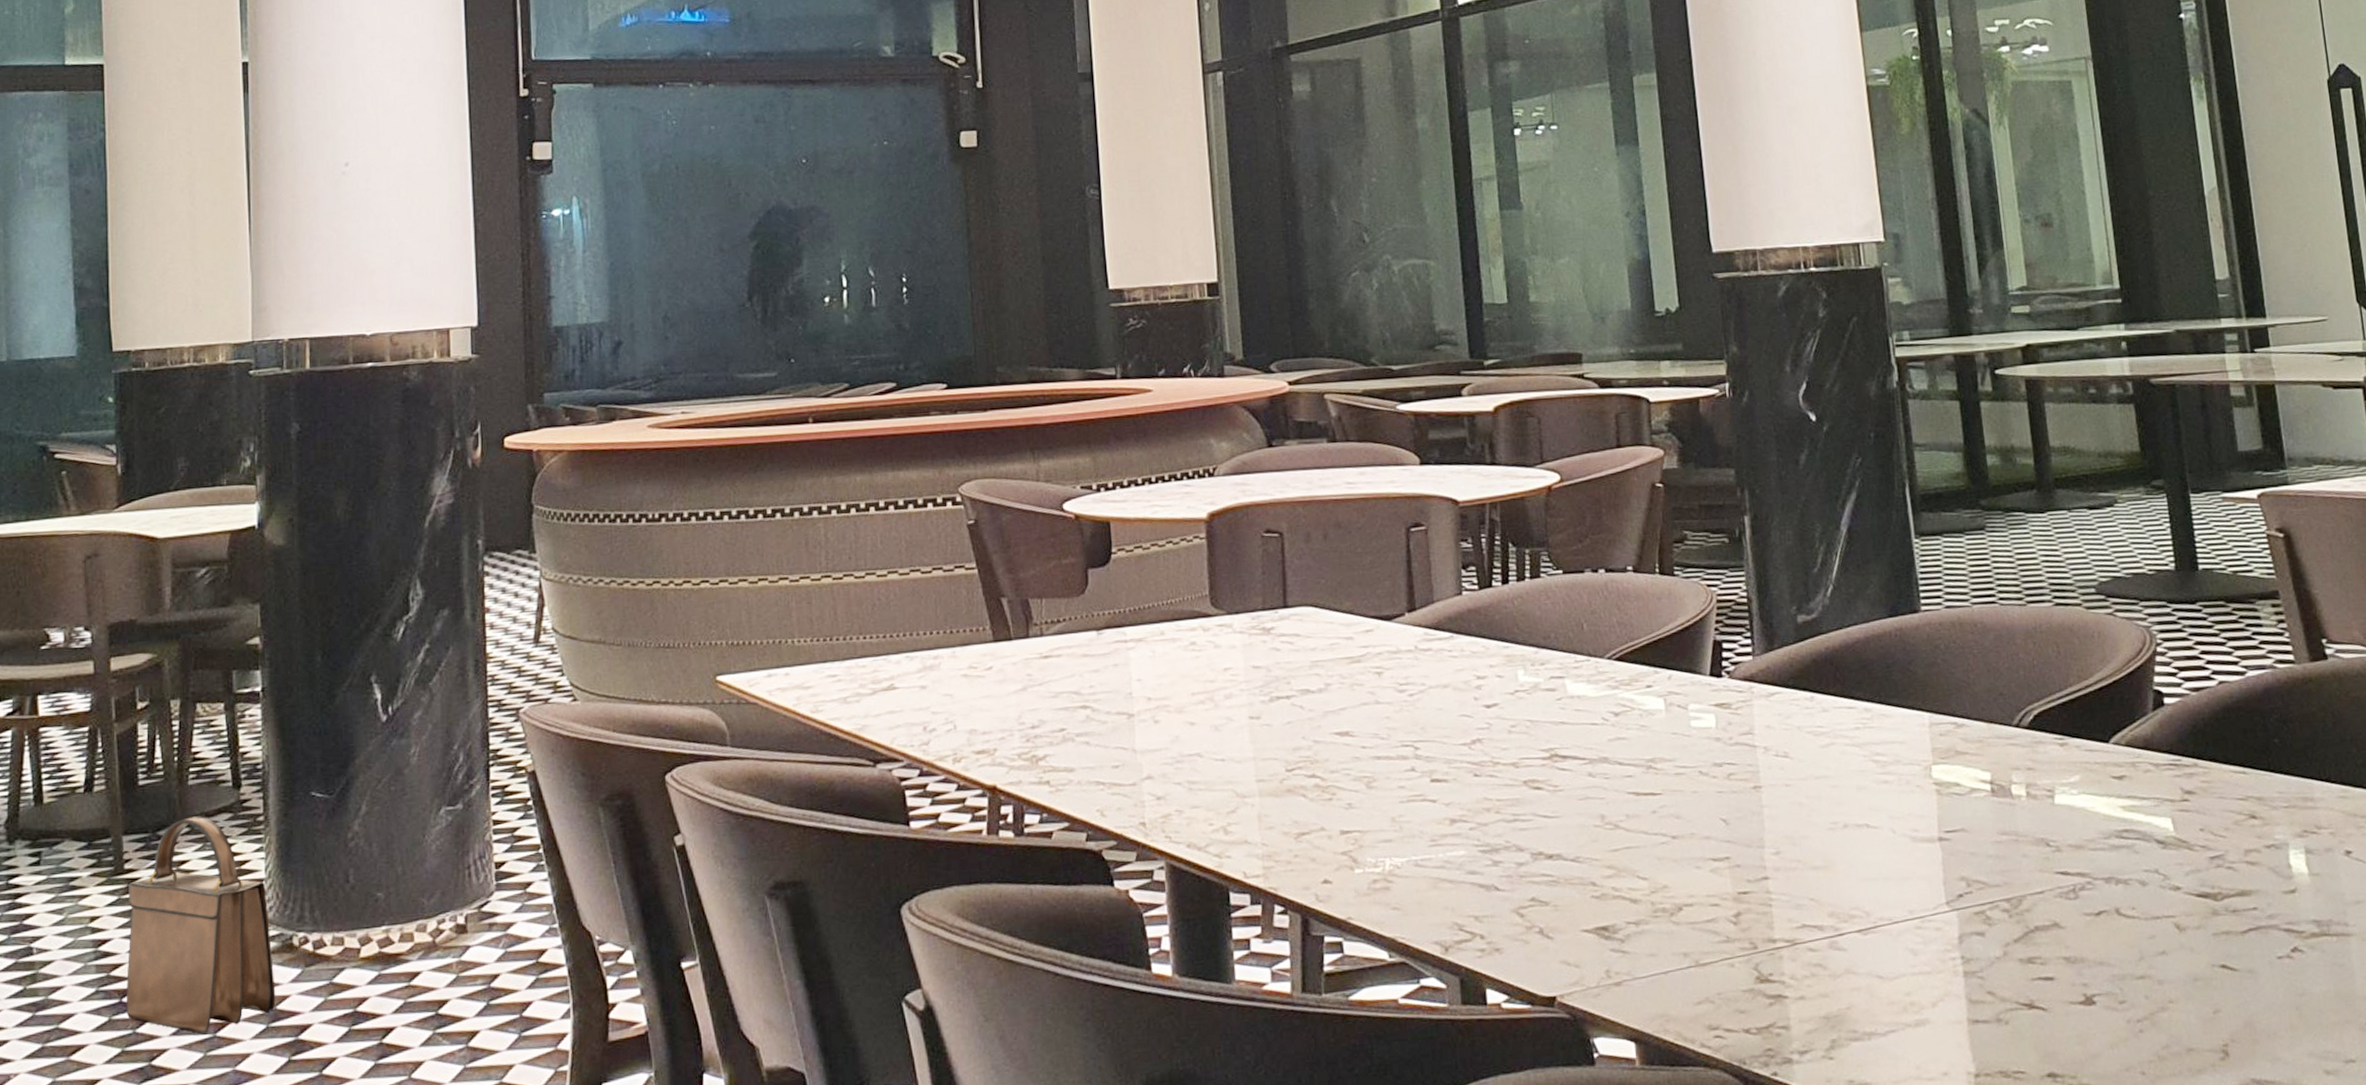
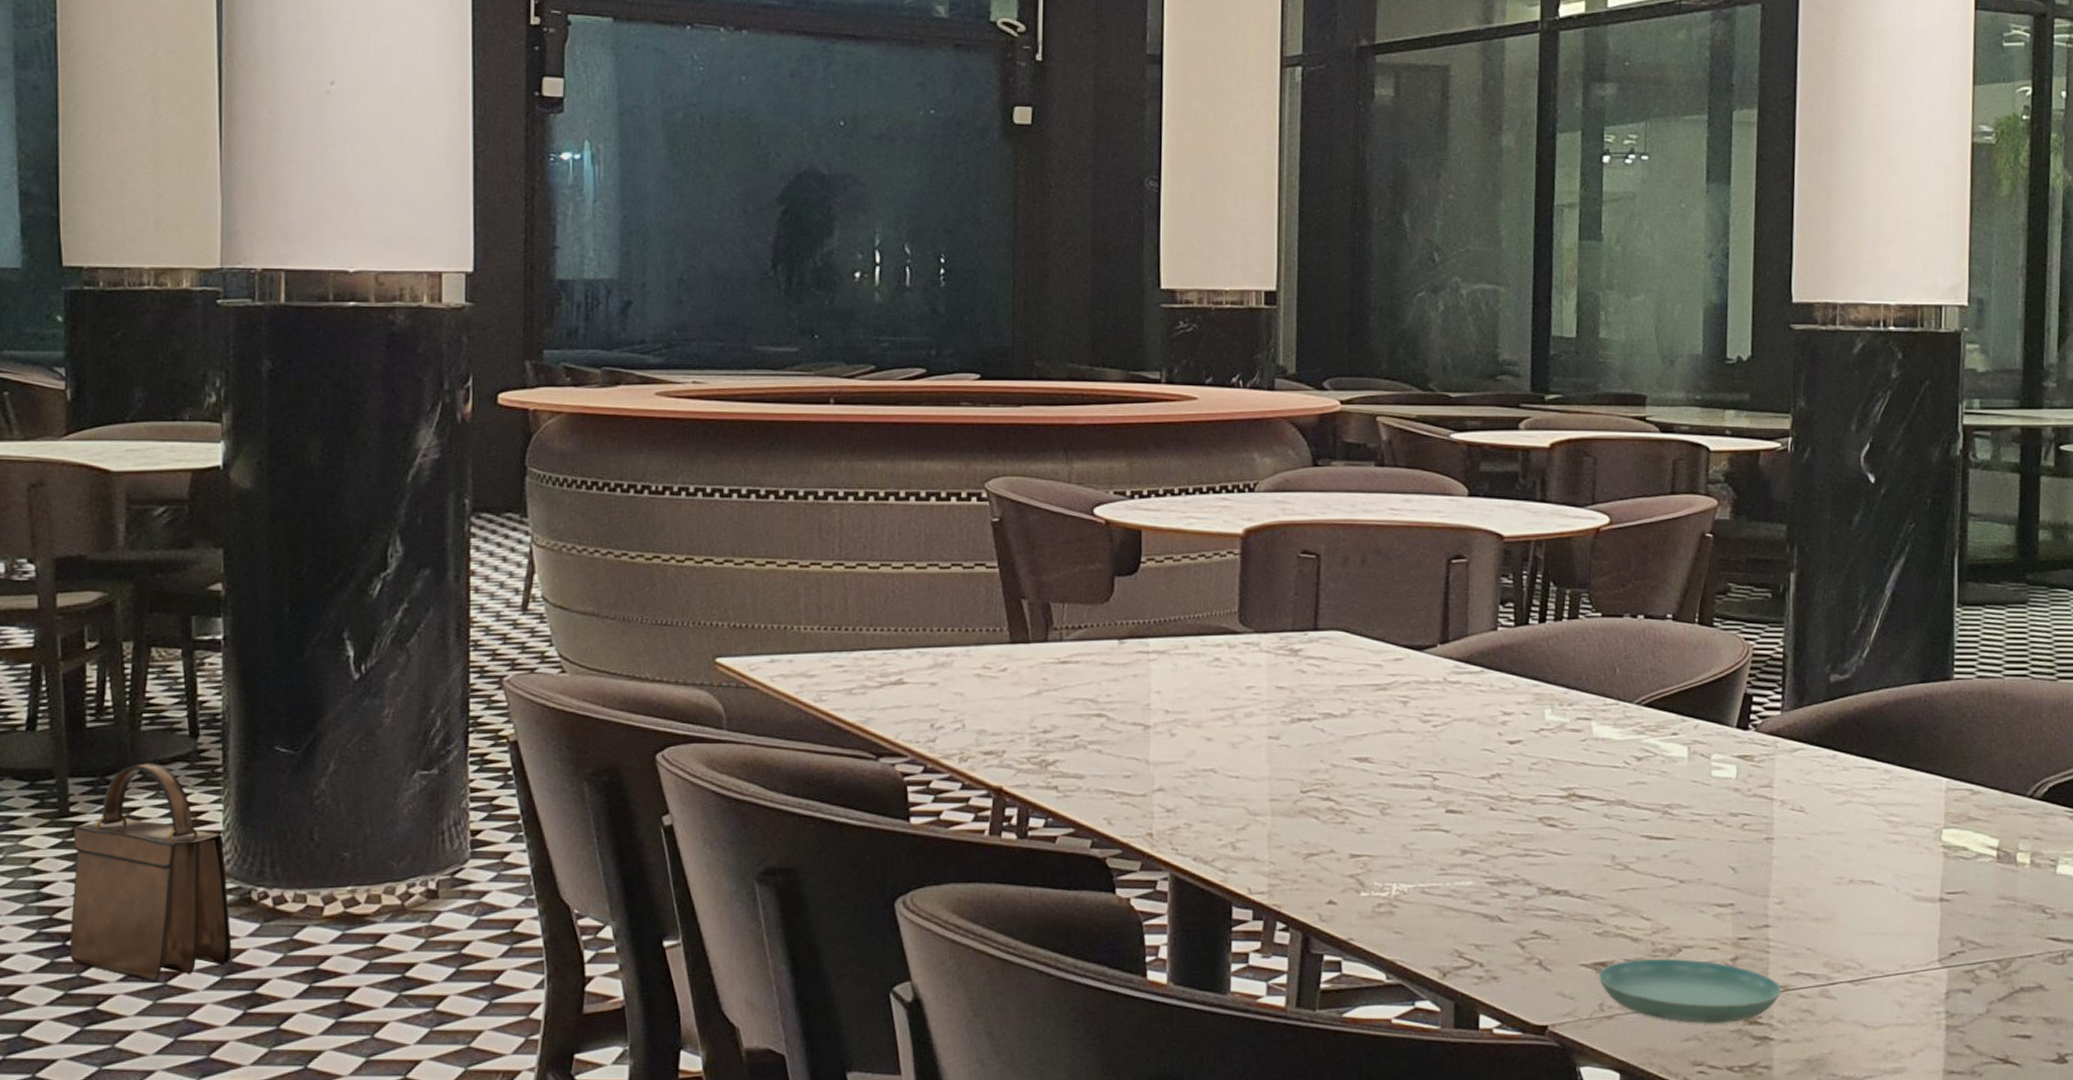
saucer: none [1601,918,1790,986] -> present [1598,958,1782,1025]

